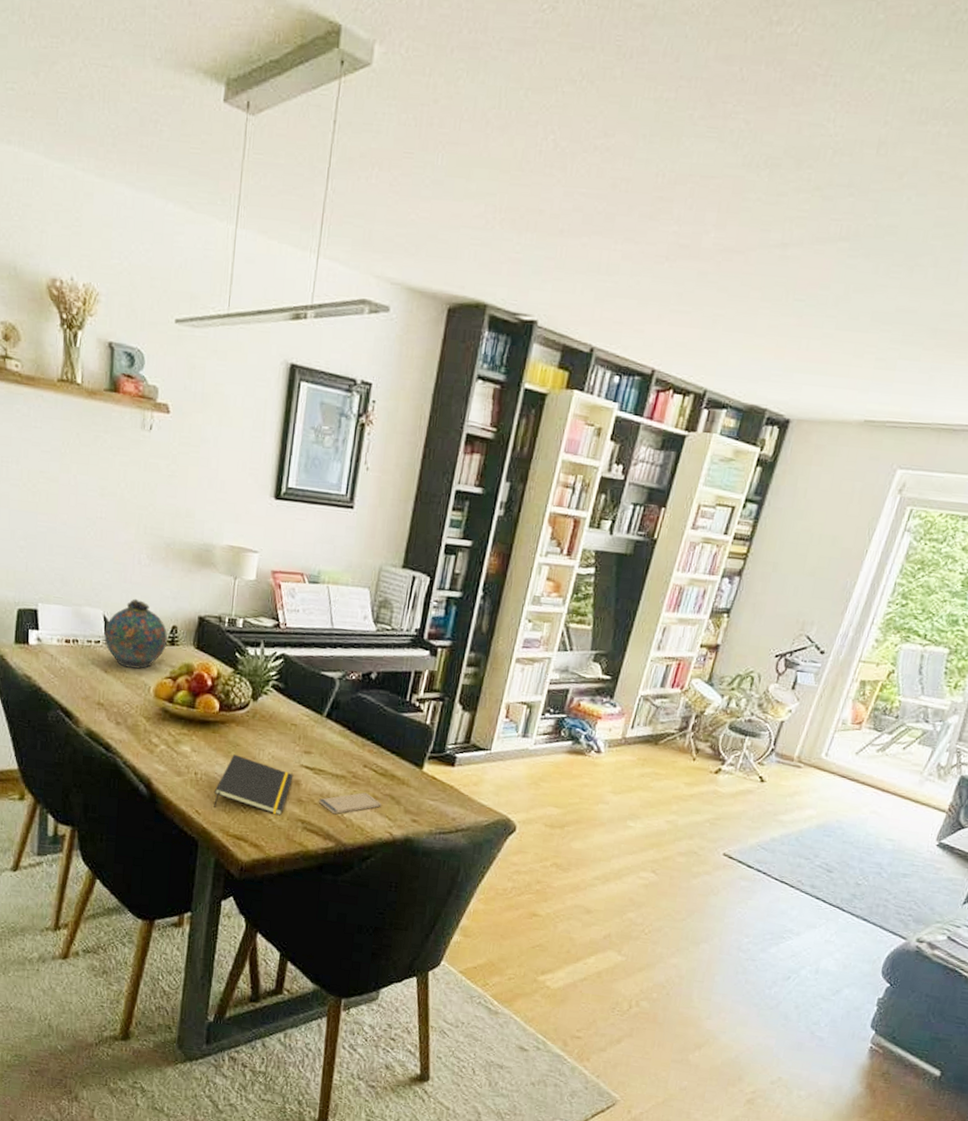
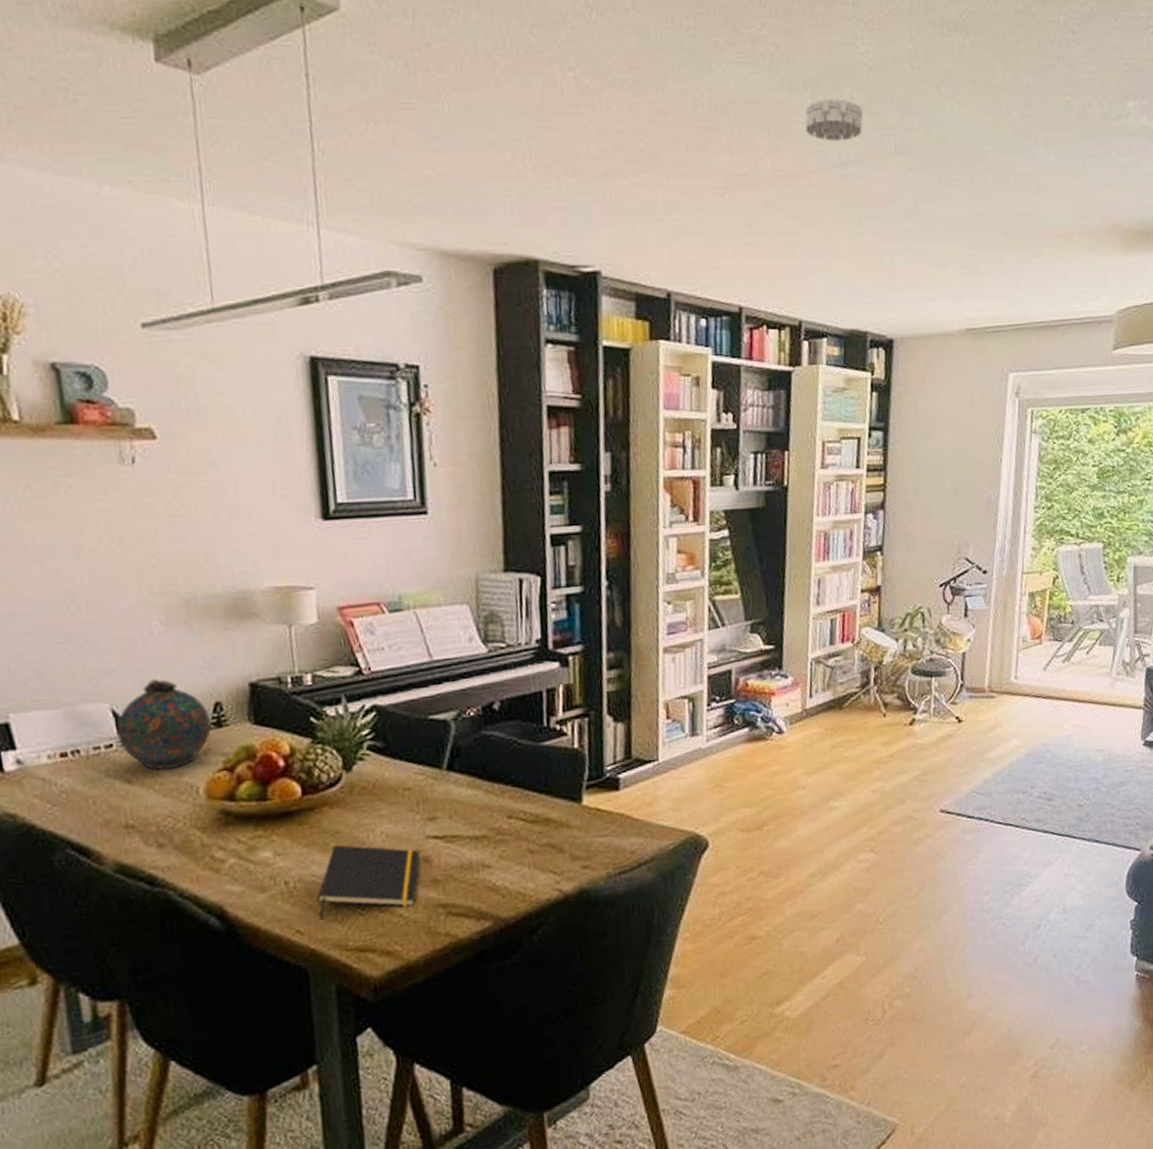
smartphone: present [318,792,382,815] -> none [459,849,541,886]
smoke detector: none [755,178,818,222] -> present [805,98,864,141]

